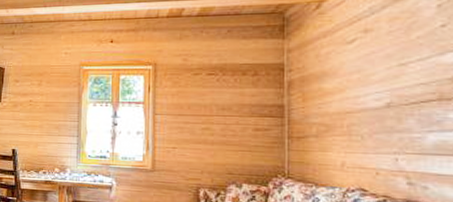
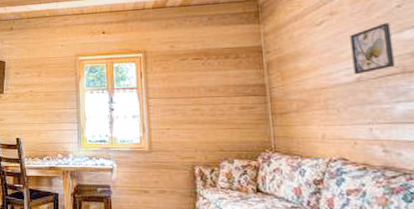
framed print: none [384,44,432,99] -> present [350,23,395,75]

